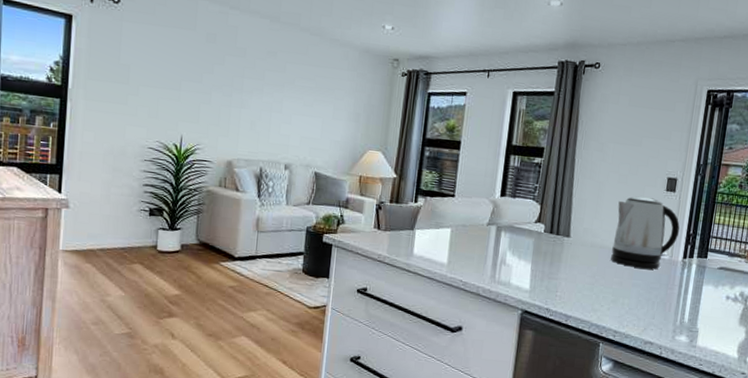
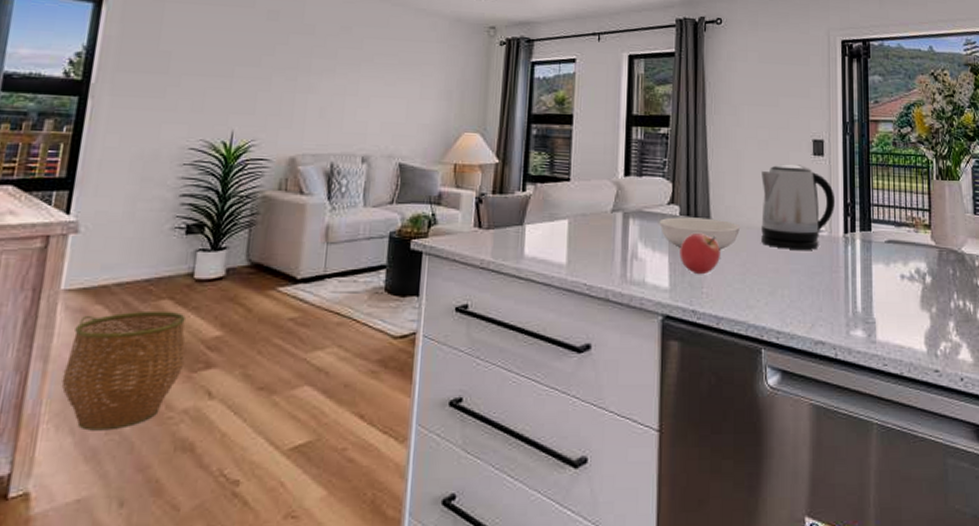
basket: none [66,271,154,354] -> present [61,310,186,431]
bowl: none [526,233,595,264] -> present [659,217,741,250]
fruit: none [540,248,576,282] -> present [679,233,720,275]

